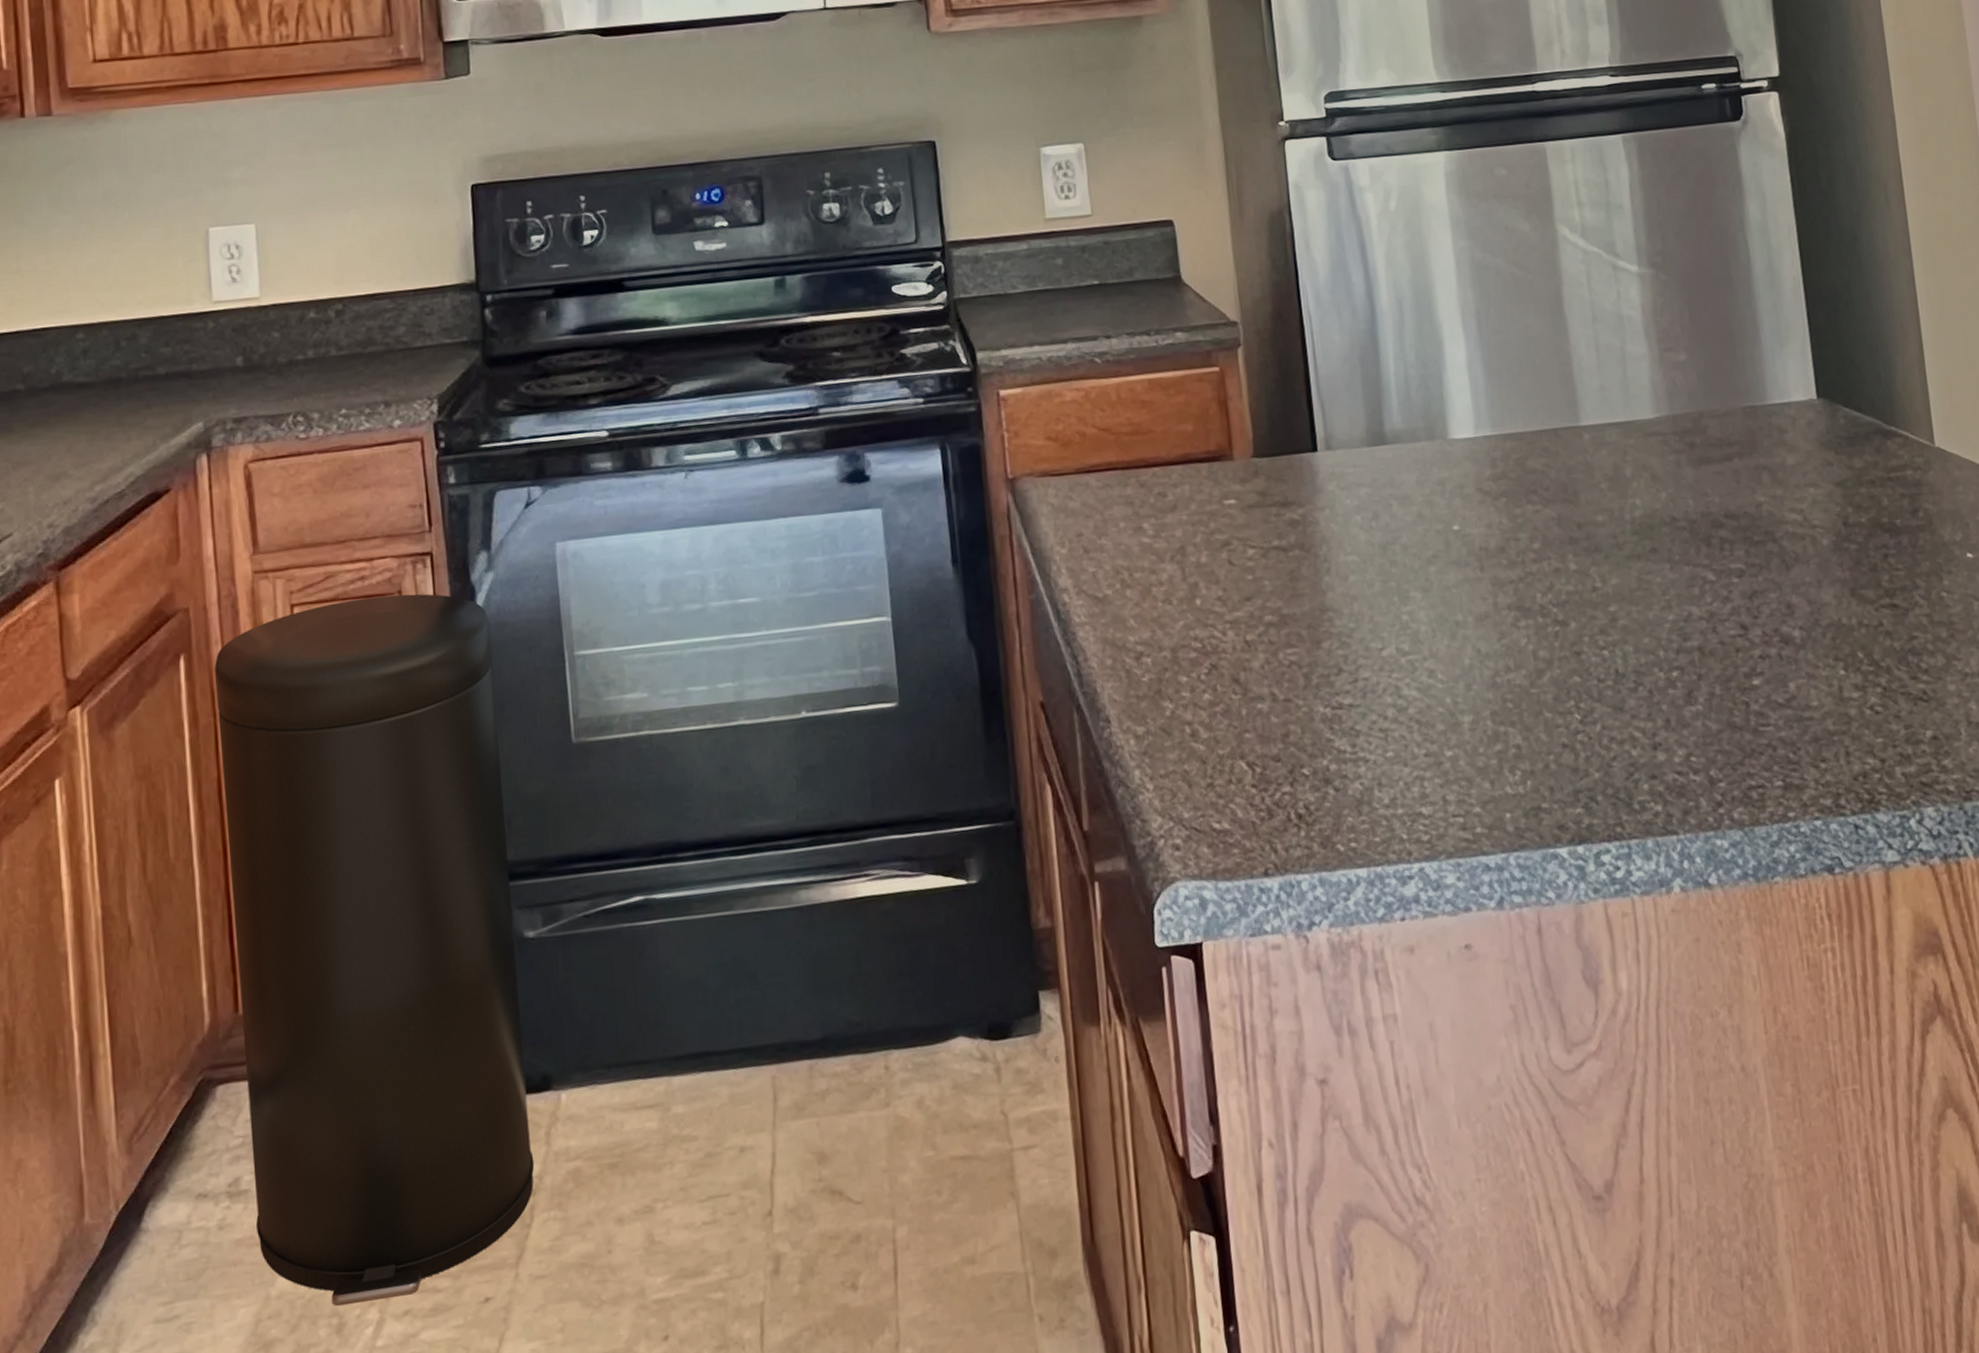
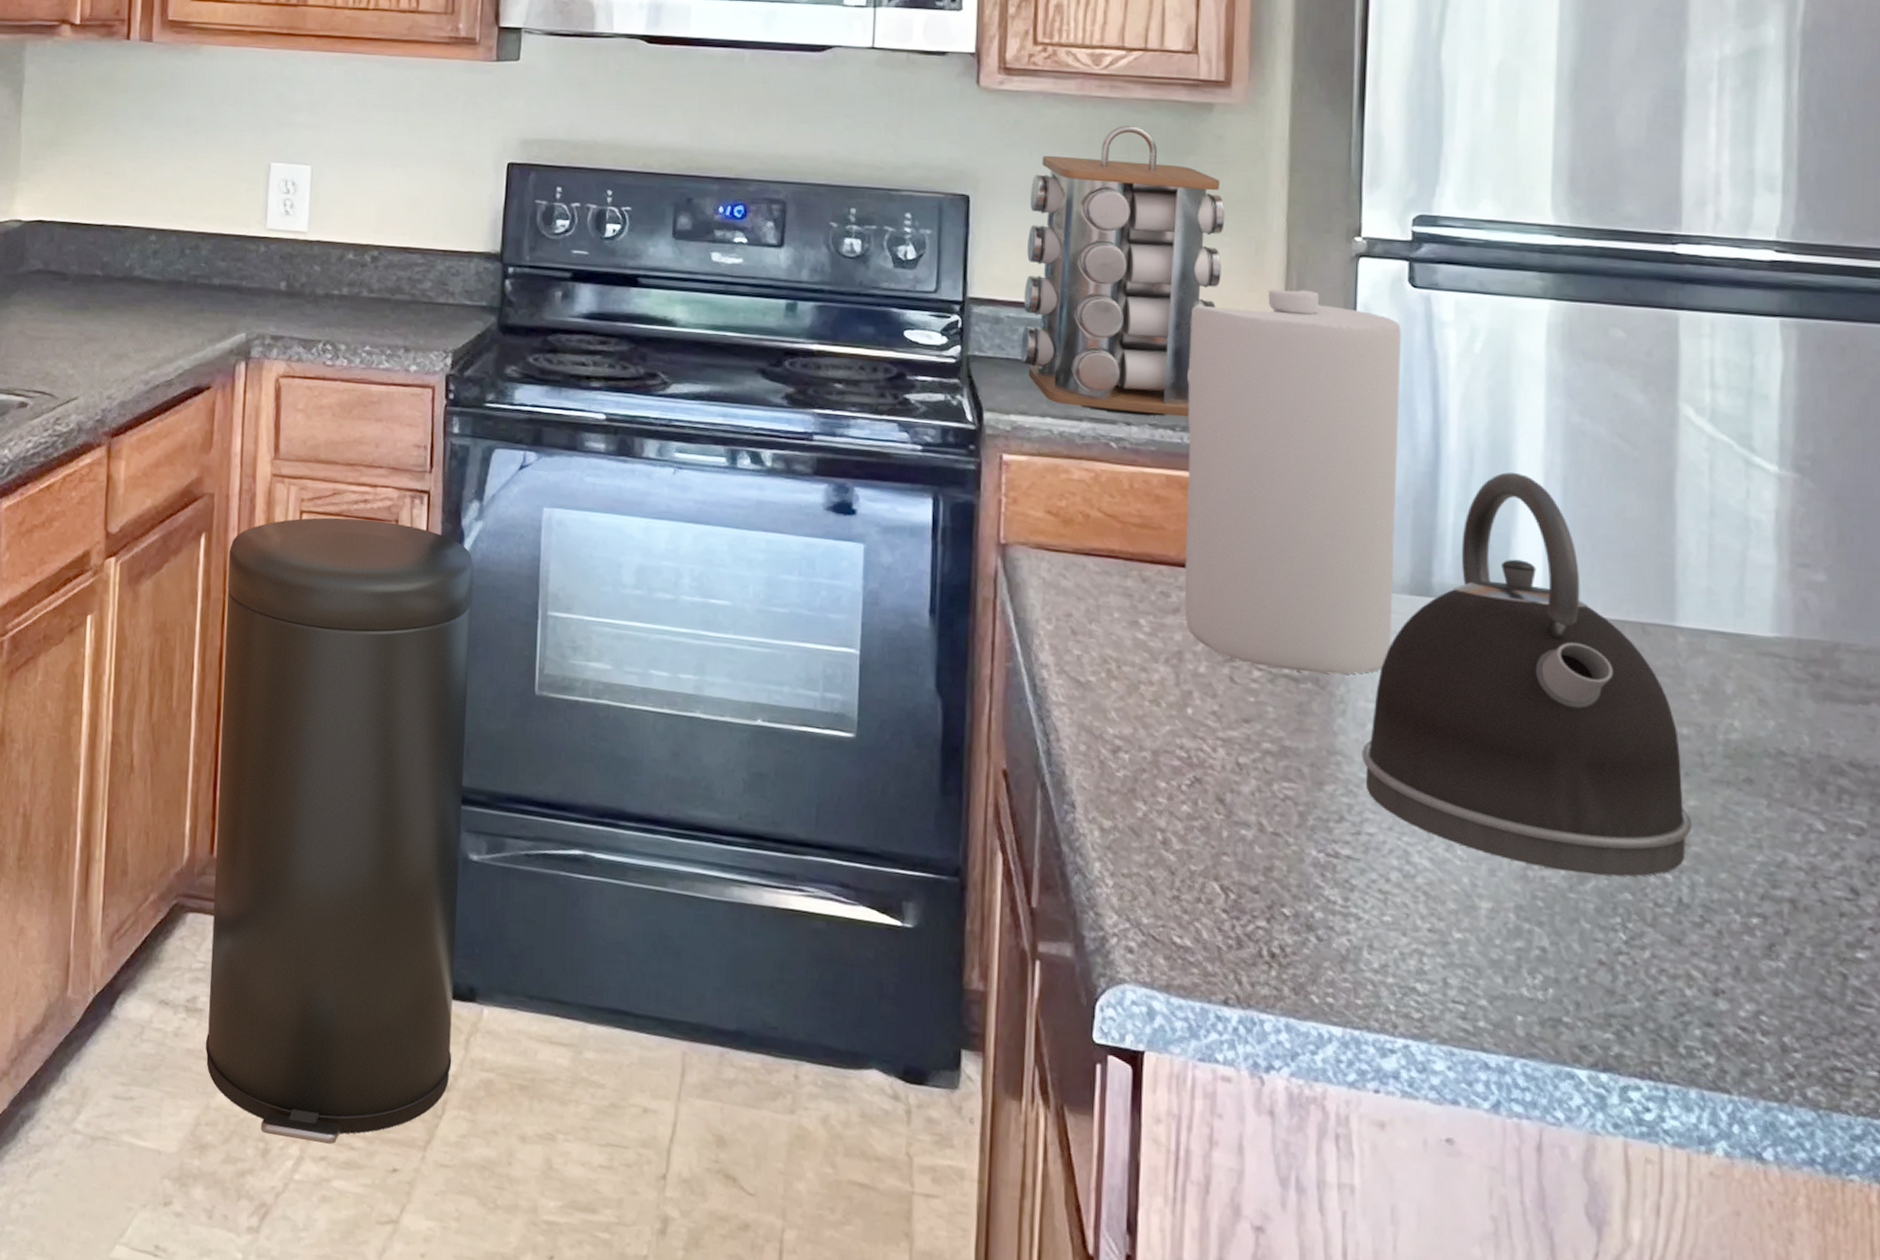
spice rack: none [990,48,1171,330] -> present [1020,125,1225,417]
paper towel holder: none [1149,179,1359,544] -> present [1184,289,1401,675]
kettle: none [1348,314,1617,672] -> present [1361,472,1692,877]

